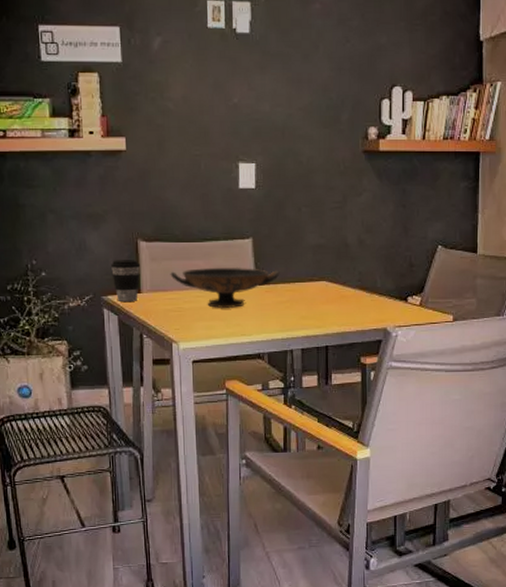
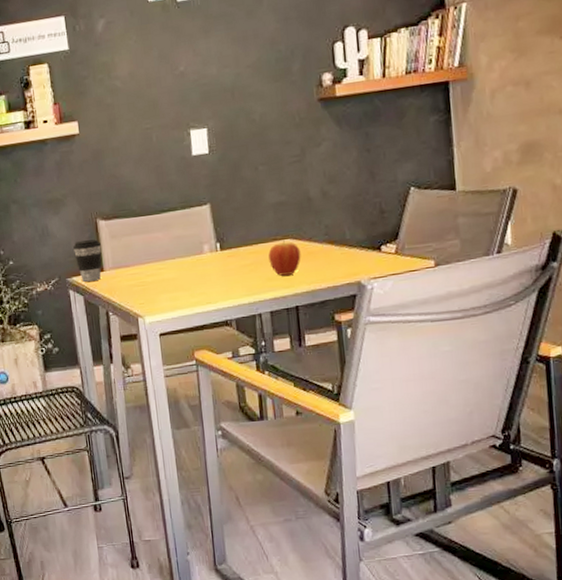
decorative bowl: present [170,267,280,309] -> none [130,233,241,279]
fruit: none [304,281,335,316] -> present [268,240,301,276]

